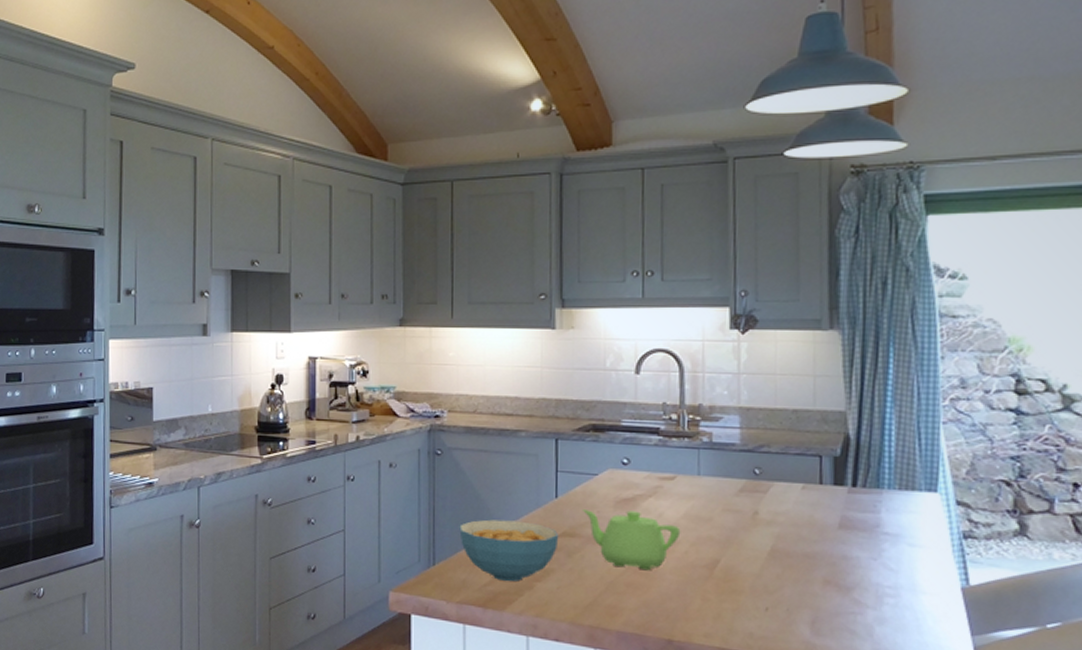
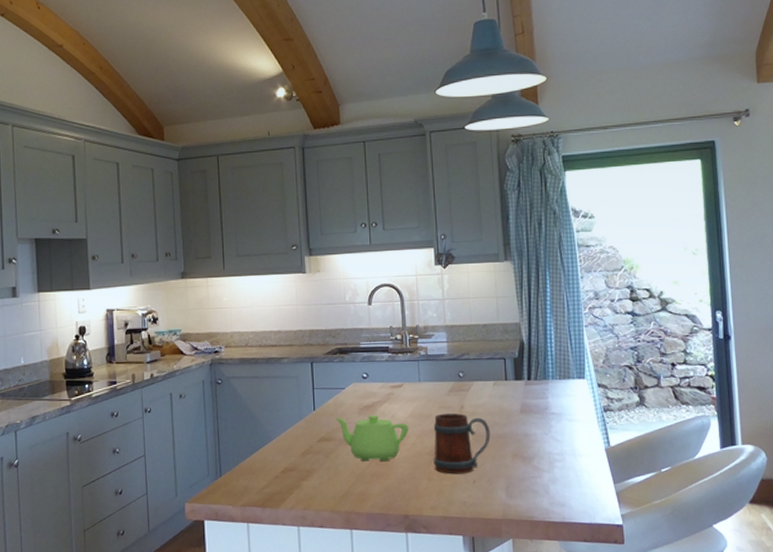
cereal bowl: present [459,519,559,582] -> none [239,432,318,484]
mug: none [711,518,794,598] -> present [433,413,491,474]

